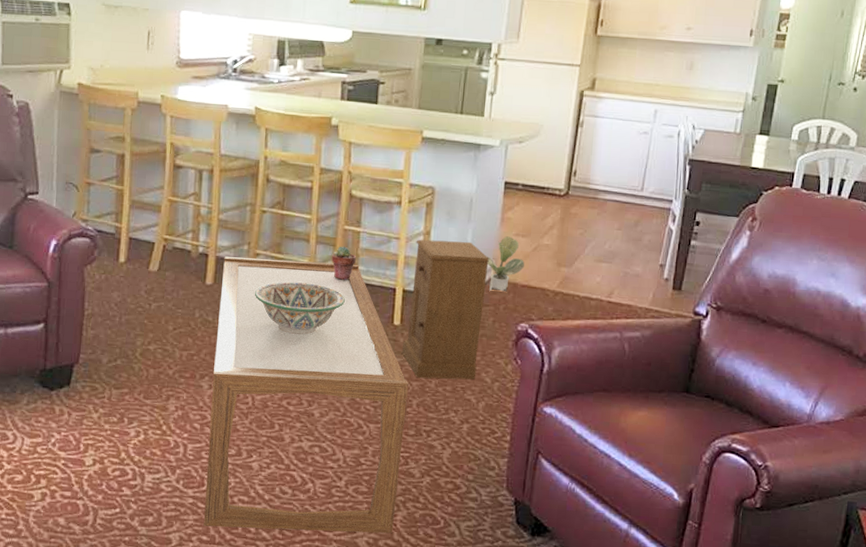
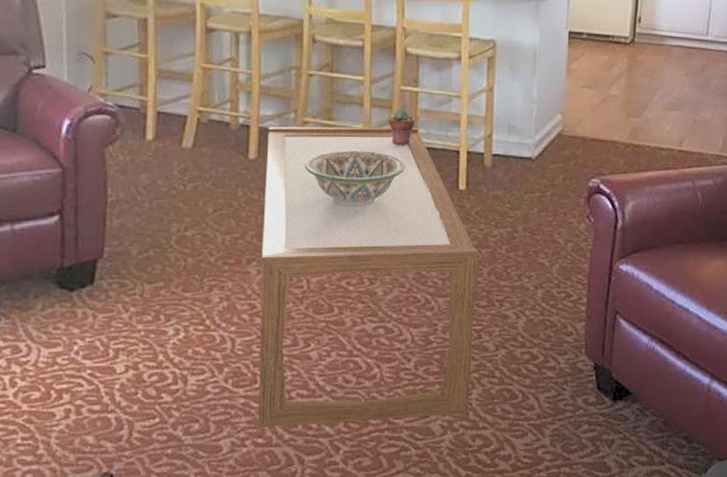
nightstand: present [401,239,489,380] -> none [468,96,556,245]
potted plant: present [487,236,524,292] -> none [554,88,593,147]

